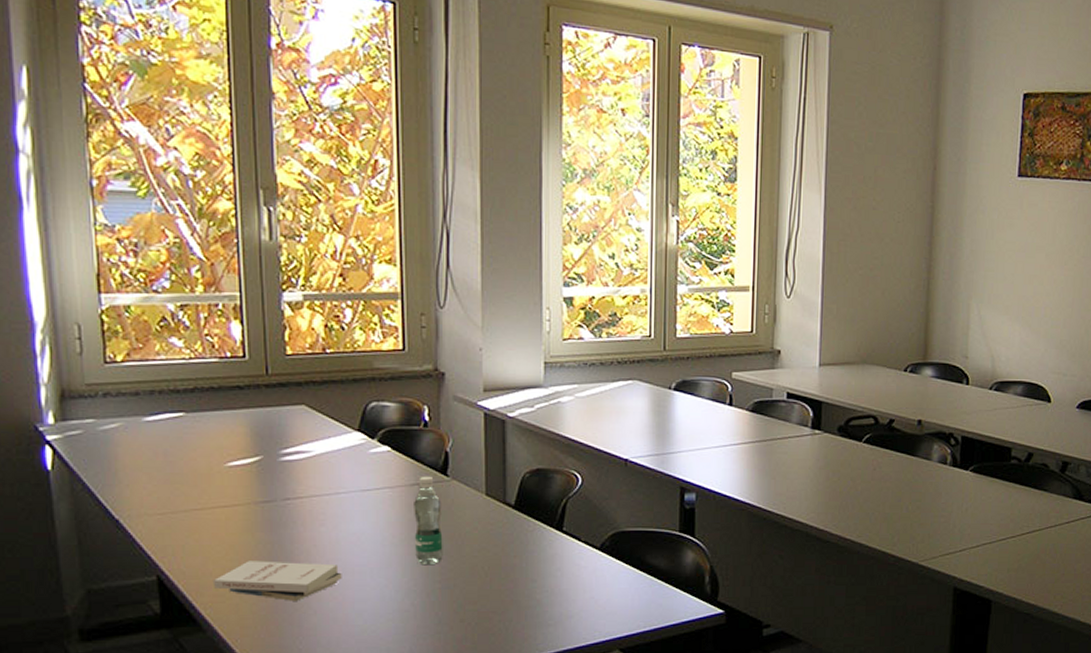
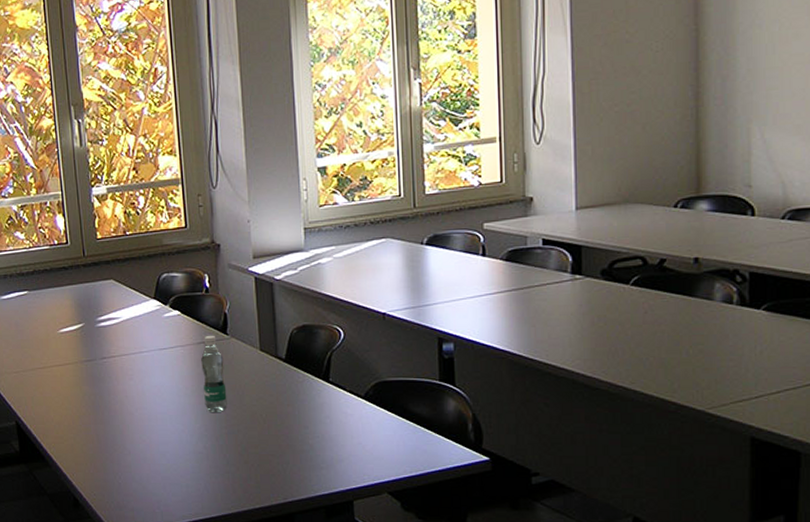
books: present [214,561,342,602] -> none [55,409,148,444]

